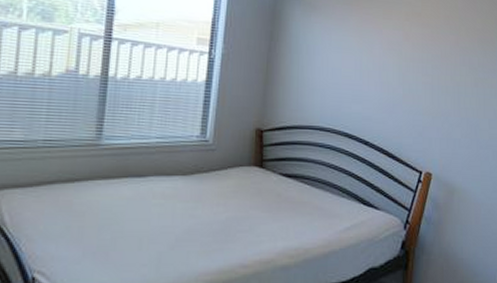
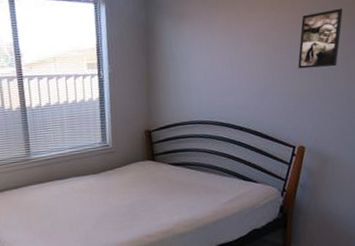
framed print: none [429,32,474,91] -> present [298,8,343,69]

